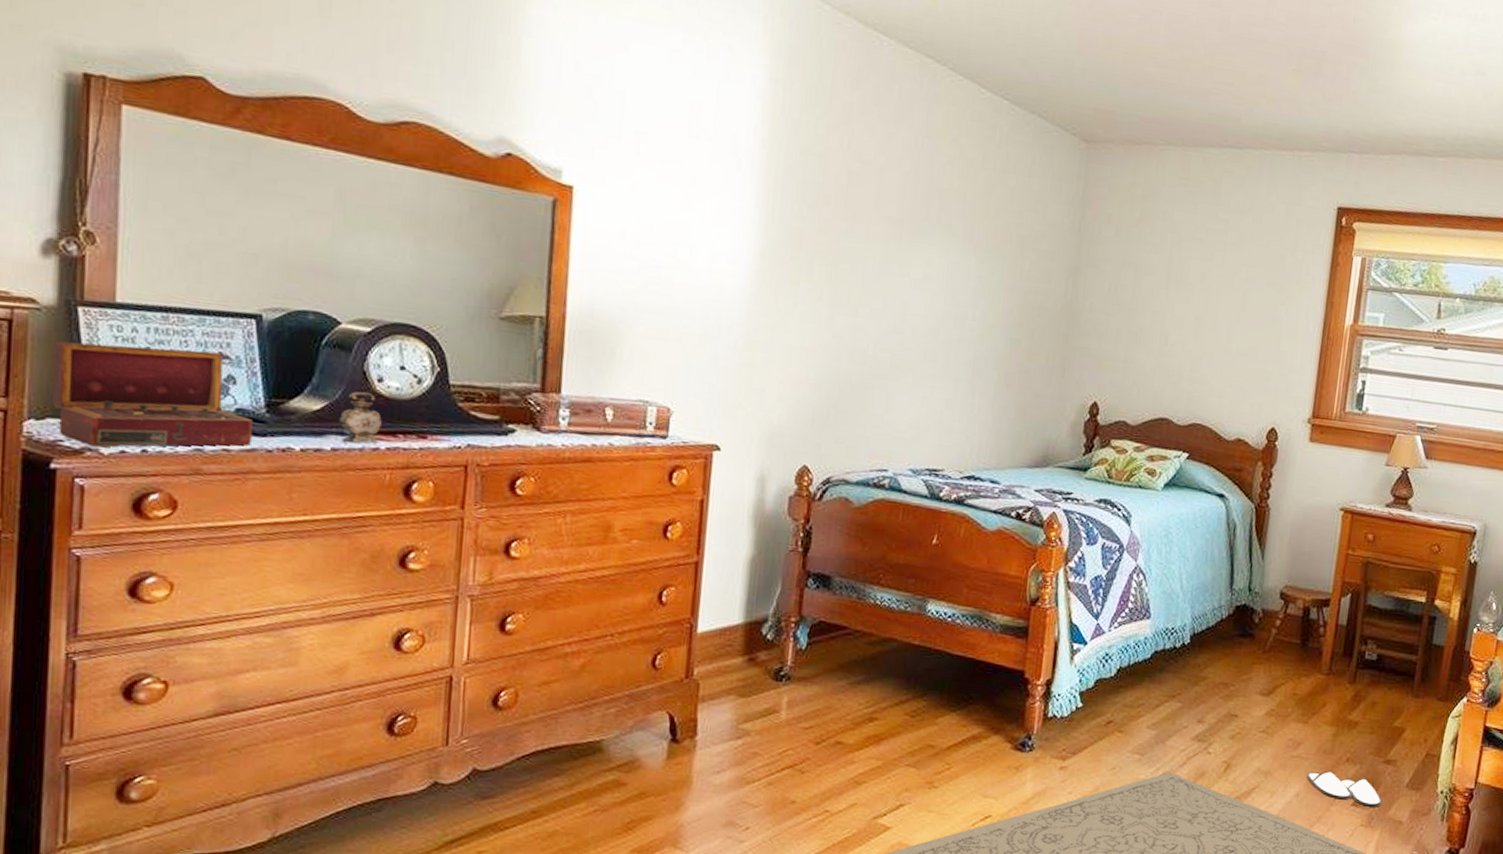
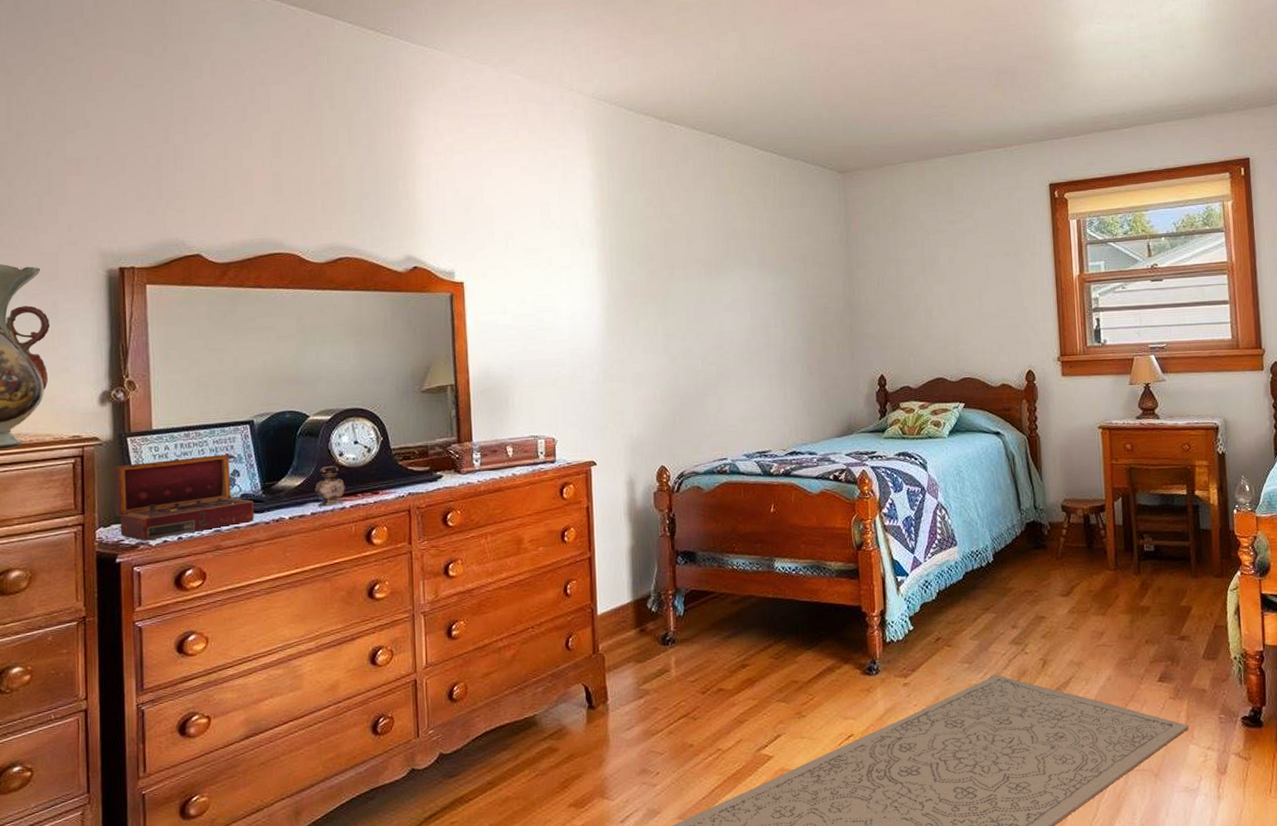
slippers: present [1306,771,1383,807] -> none [1113,654,1185,681]

